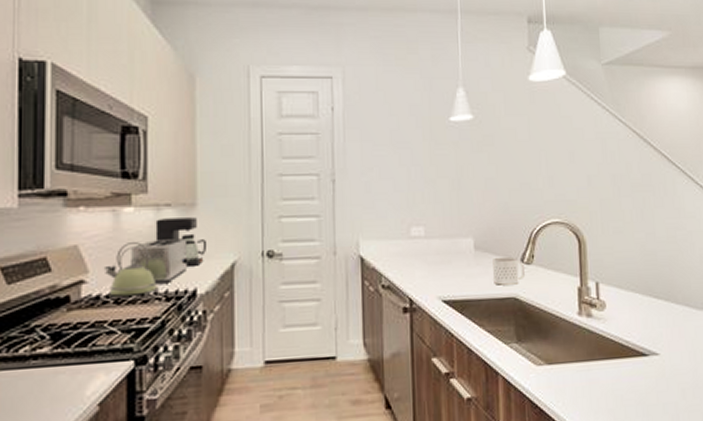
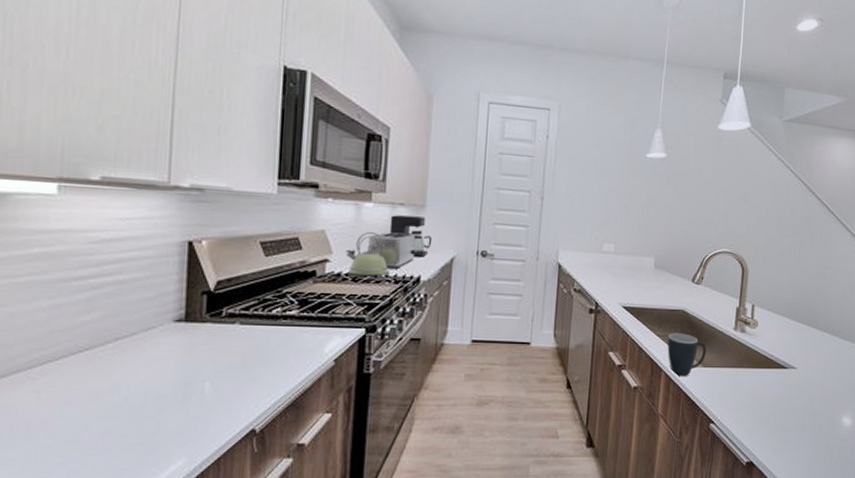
mug: present [493,256,526,286] -> none [667,275,695,301]
mug: none [501,325,549,379] -> present [667,333,707,376]

